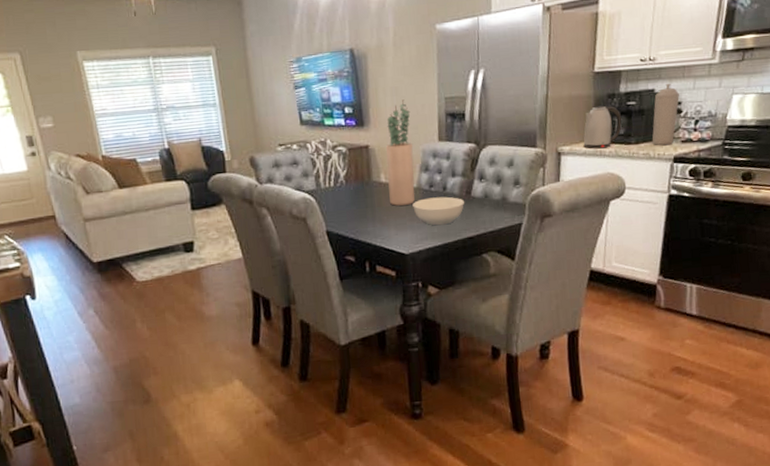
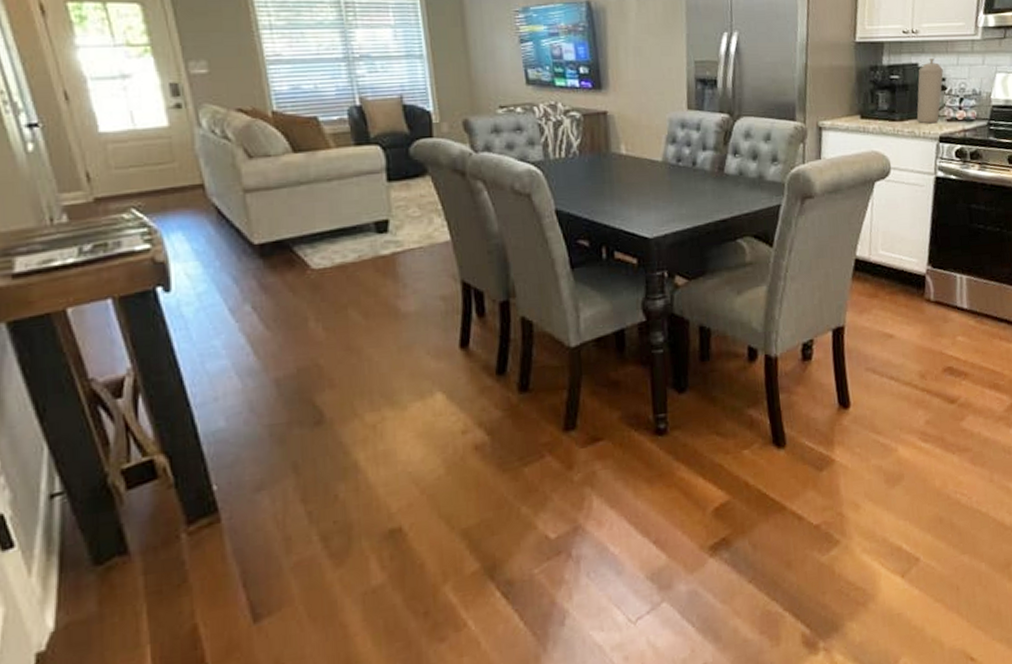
vase: present [385,99,415,207] -> none [626,61,661,183]
bowl: present [412,196,465,226] -> none [657,173,717,206]
kettle: present [583,105,622,150] -> none [845,78,886,125]

